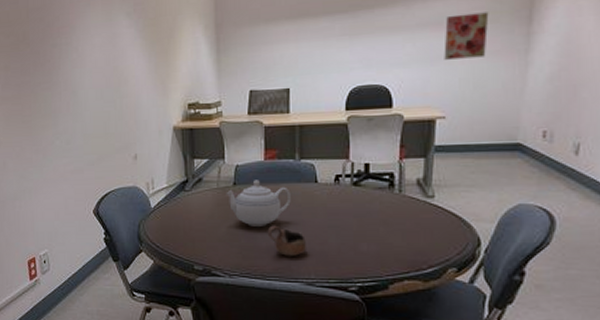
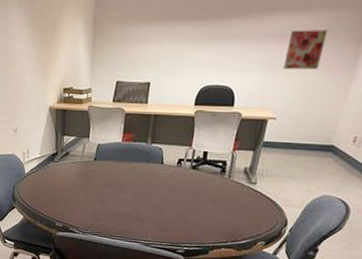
teapot: present [226,180,291,227] -> none [87,157,140,196]
cup: present [267,225,306,256] -> none [117,195,148,222]

